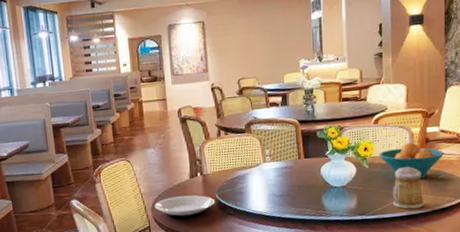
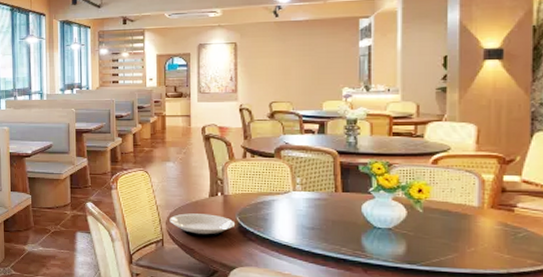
fruit bowl: present [378,142,445,179] -> none [436,190,528,233]
mug: present [392,167,425,210] -> none [453,217,499,267]

